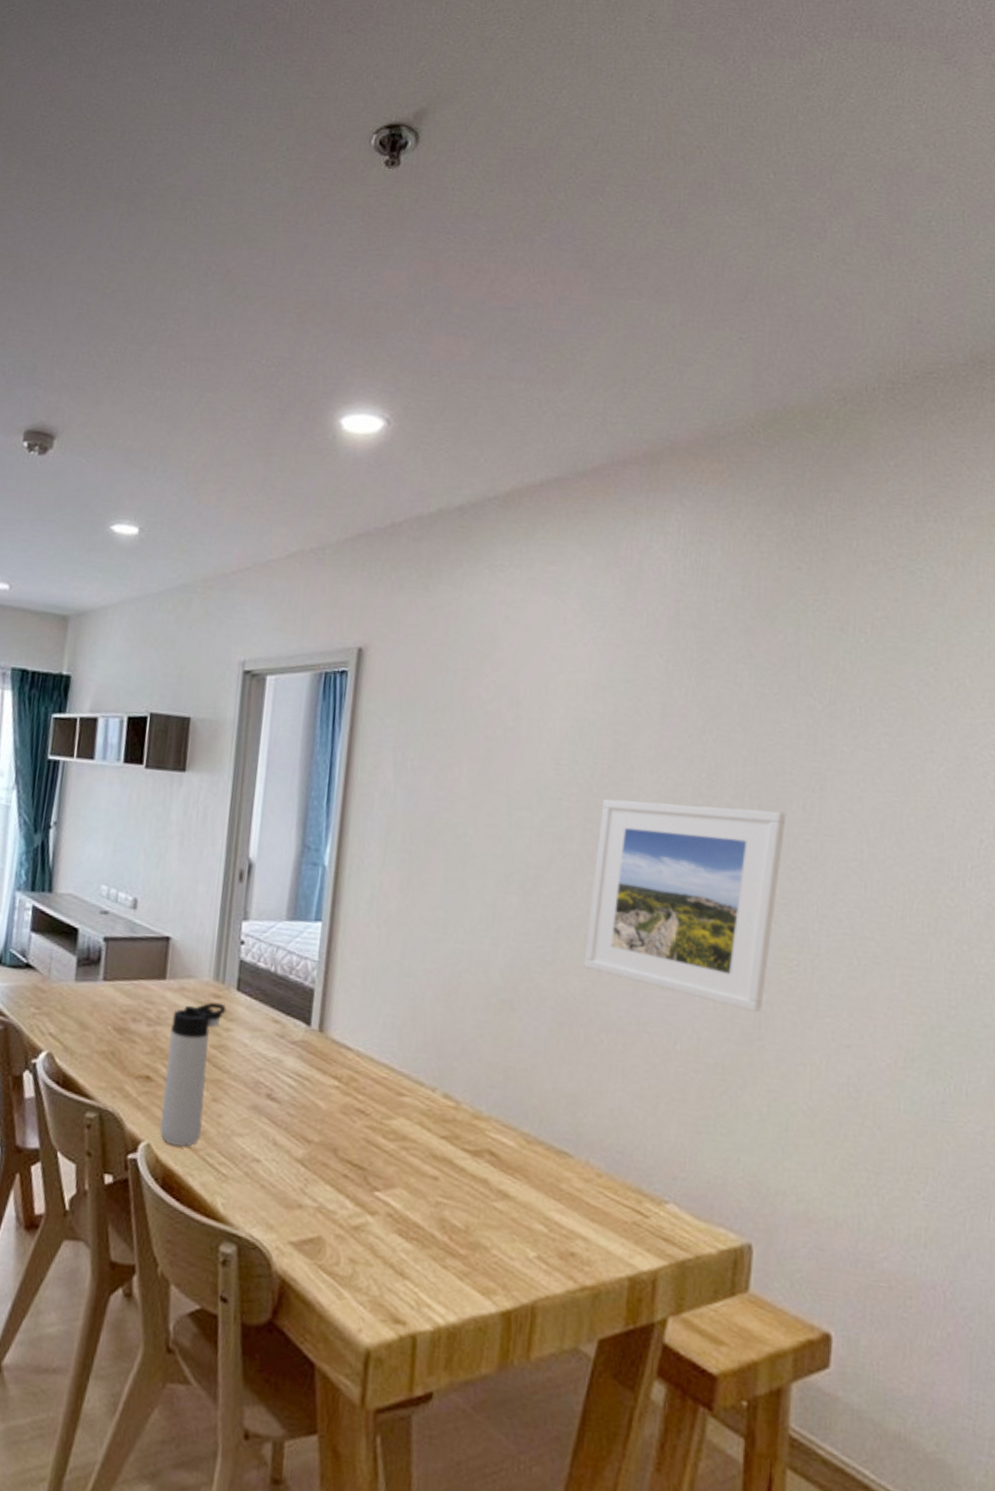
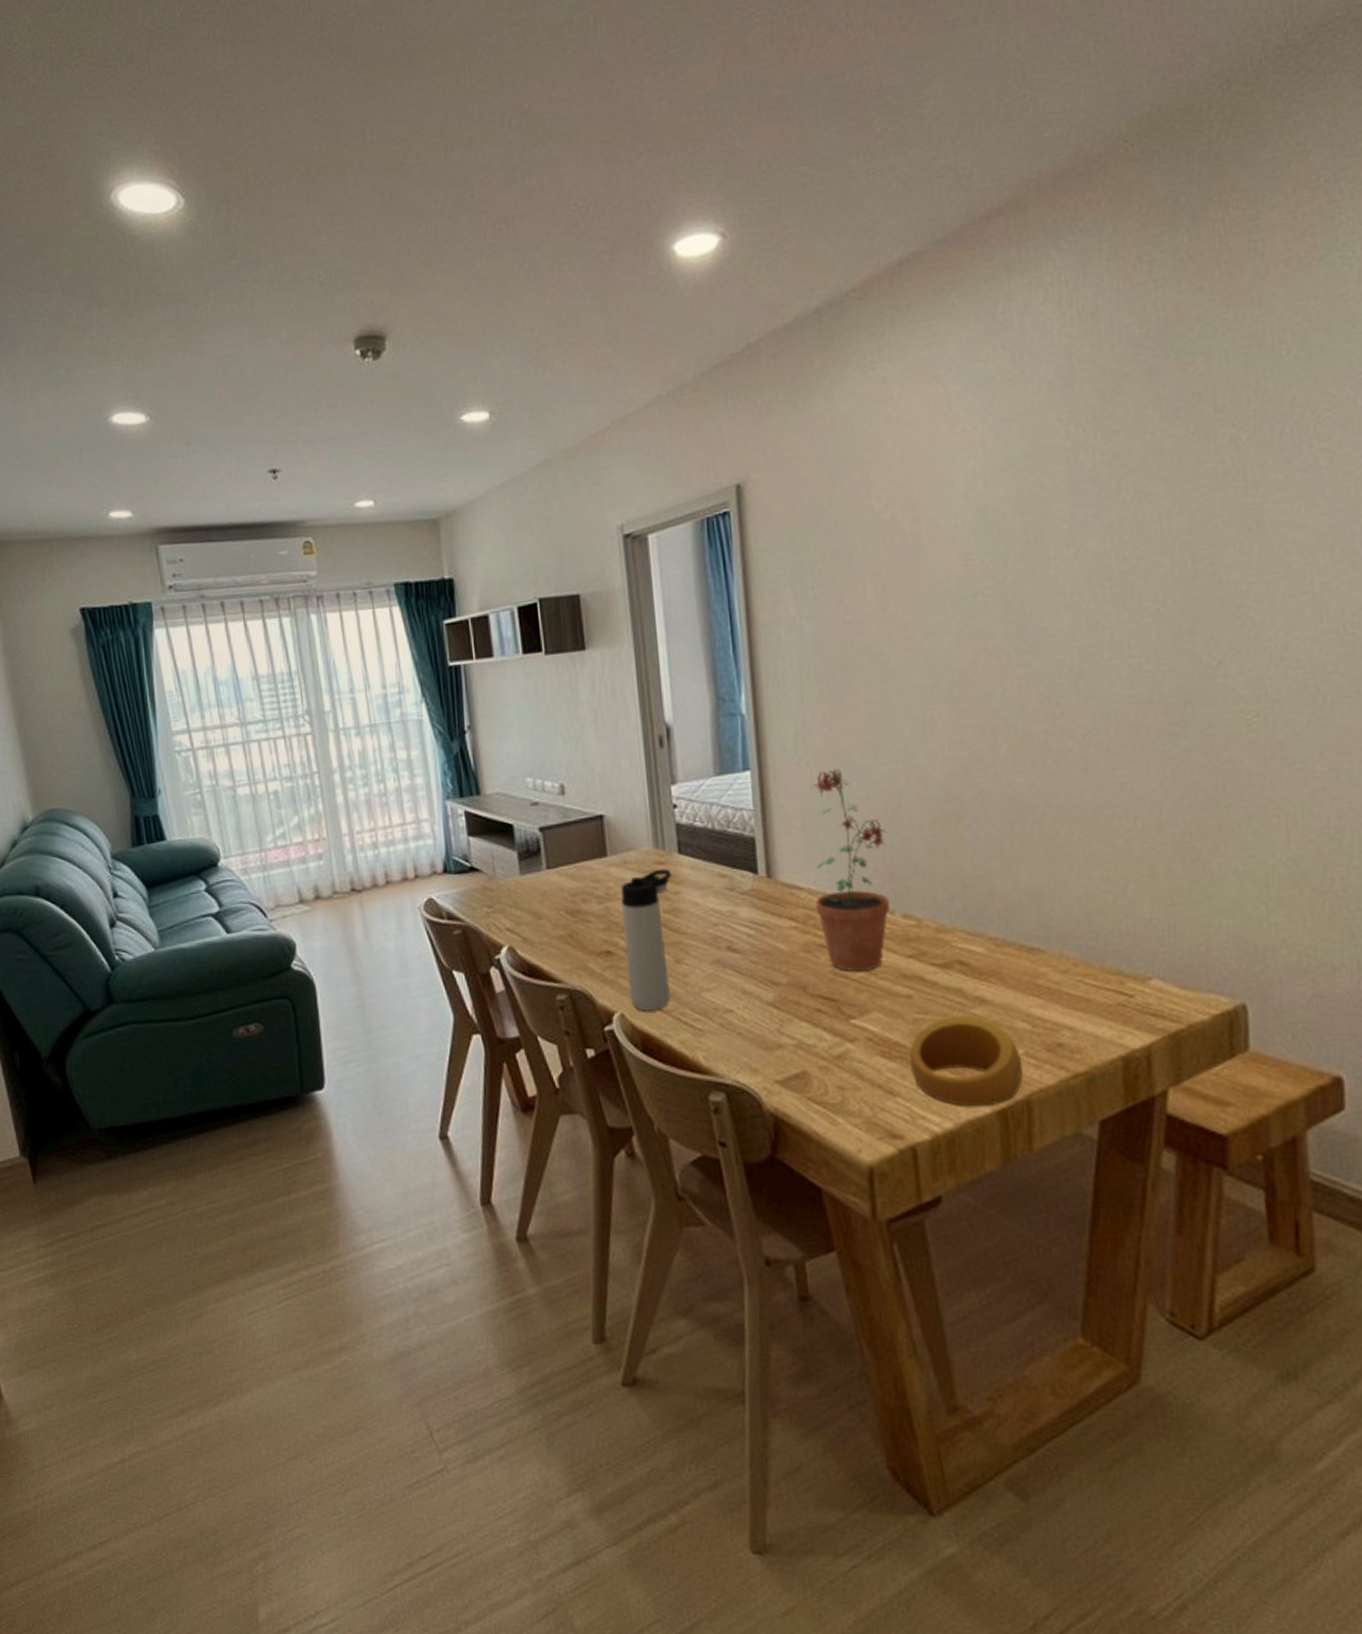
potted plant: none [361,936,444,1144] -> present [810,768,890,971]
ring: none [424,1205,534,1306] -> present [909,1015,1024,1107]
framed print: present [584,798,787,1012] -> none [1020,558,1225,773]

